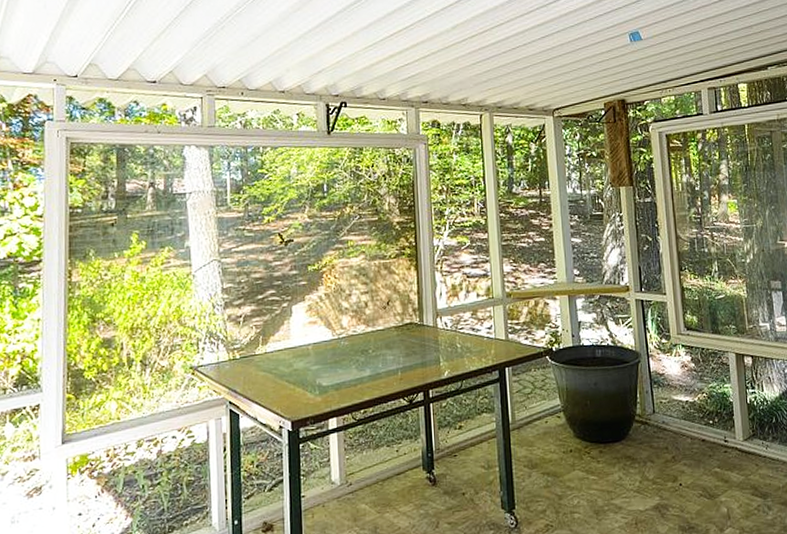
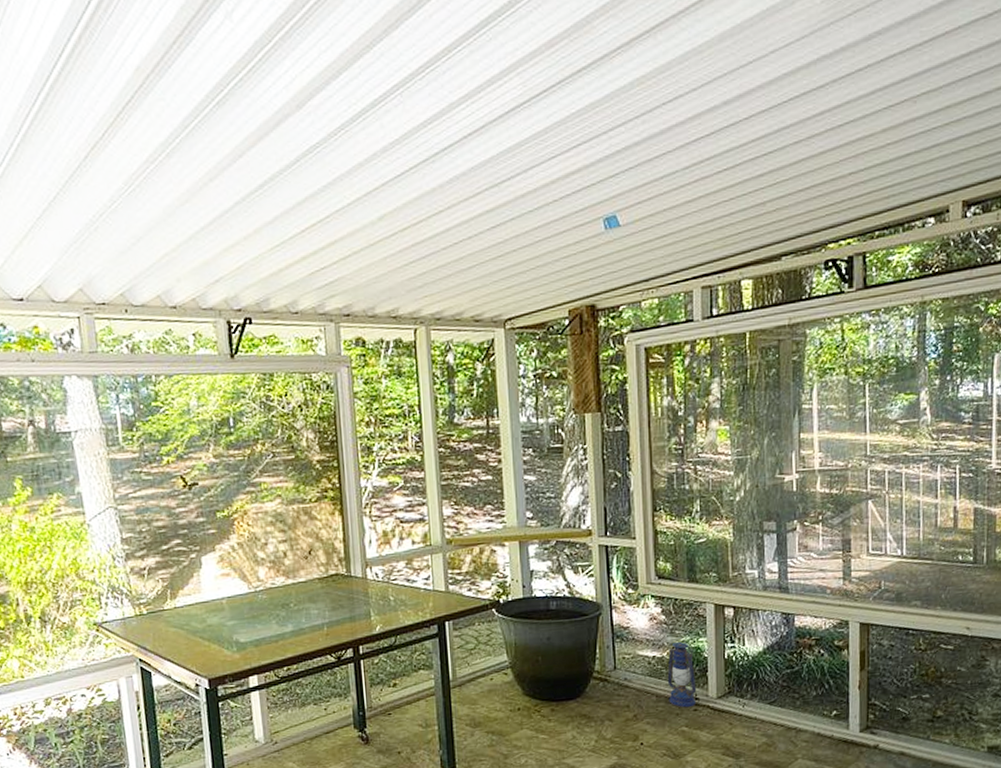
lantern: none [699,383,726,450] -> present [667,637,697,708]

